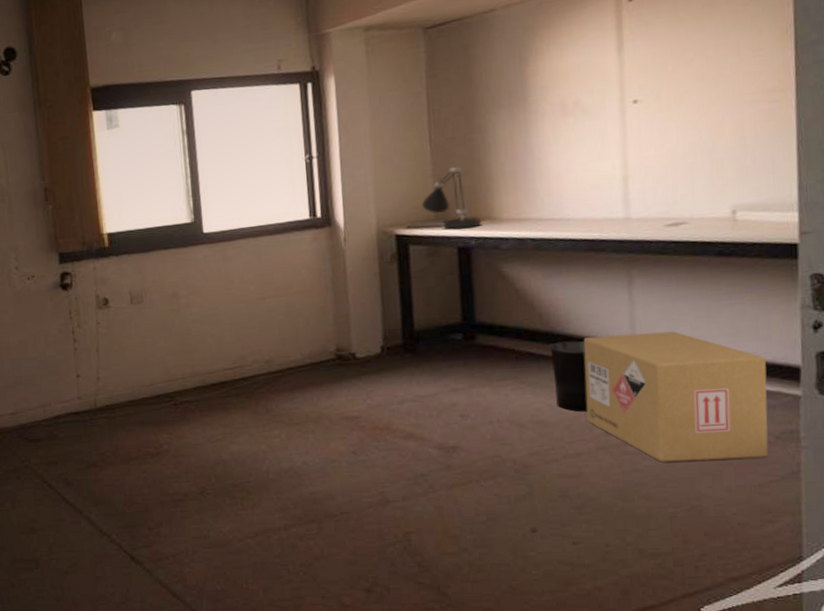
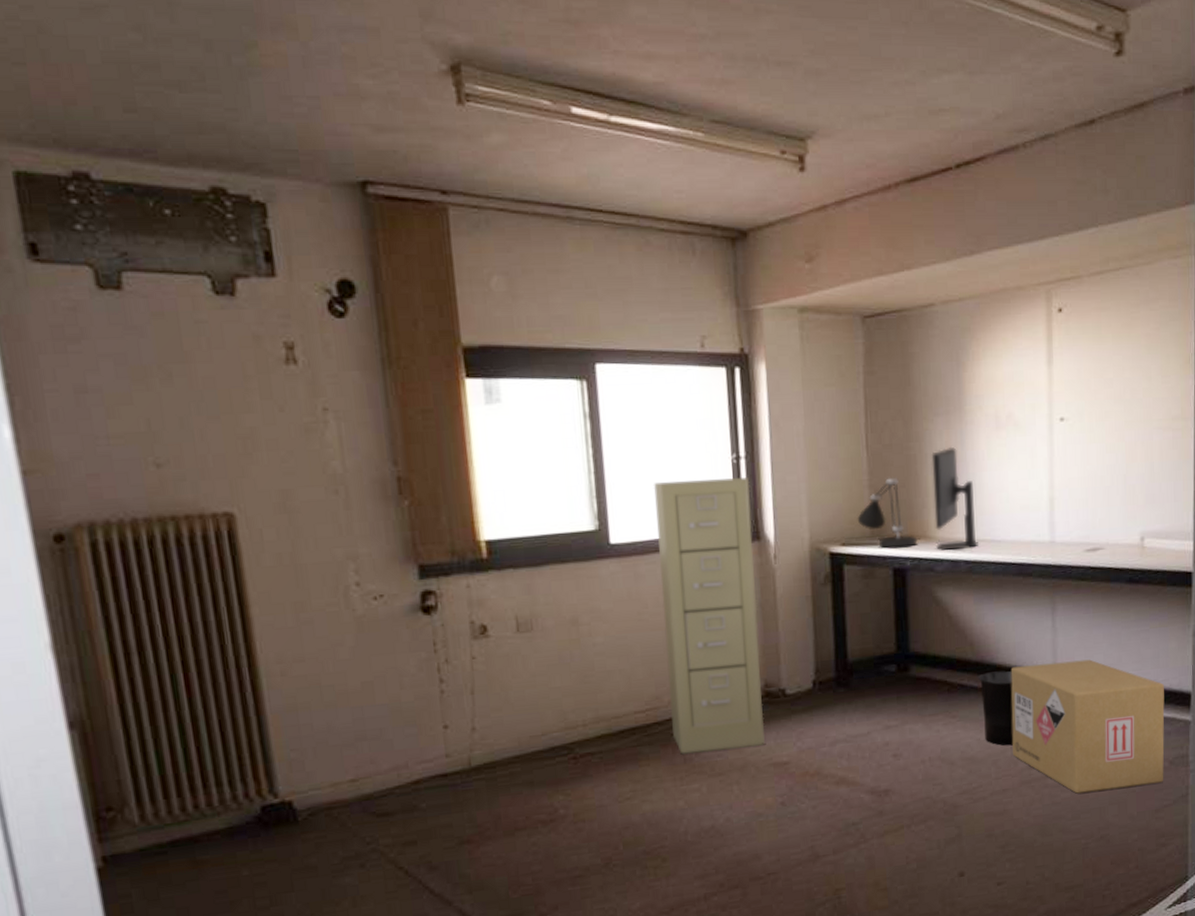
filing cabinet: none [238,174,337,406] -> present [653,477,765,755]
computer monitor: none [495,135,546,230] -> present [931,446,978,551]

